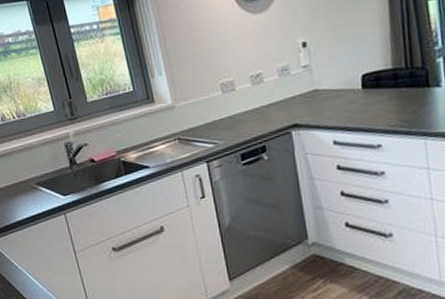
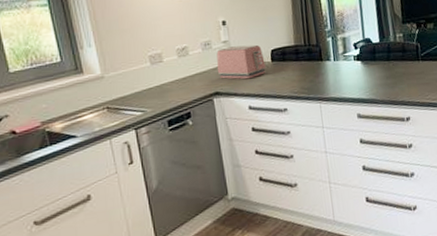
toaster: none [295,69,355,110] -> present [216,44,266,79]

